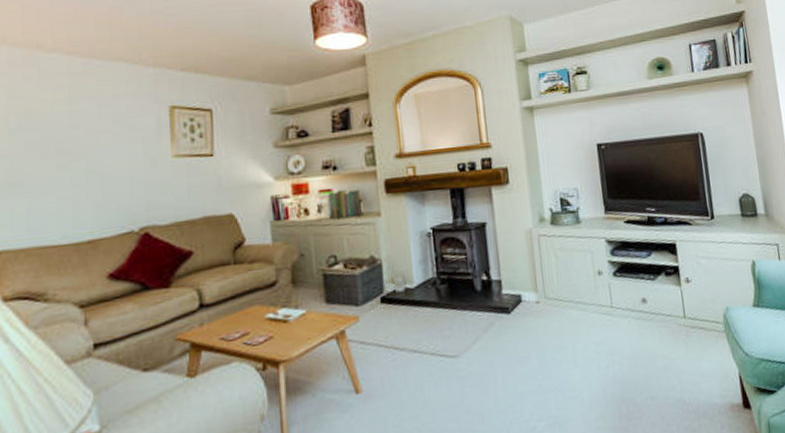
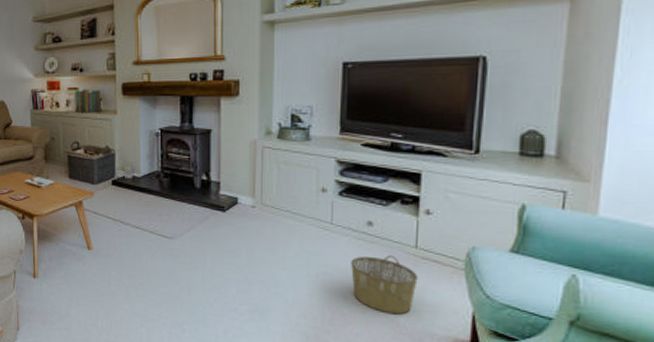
basket: none [634,330,693,393] -> present [351,255,418,315]

